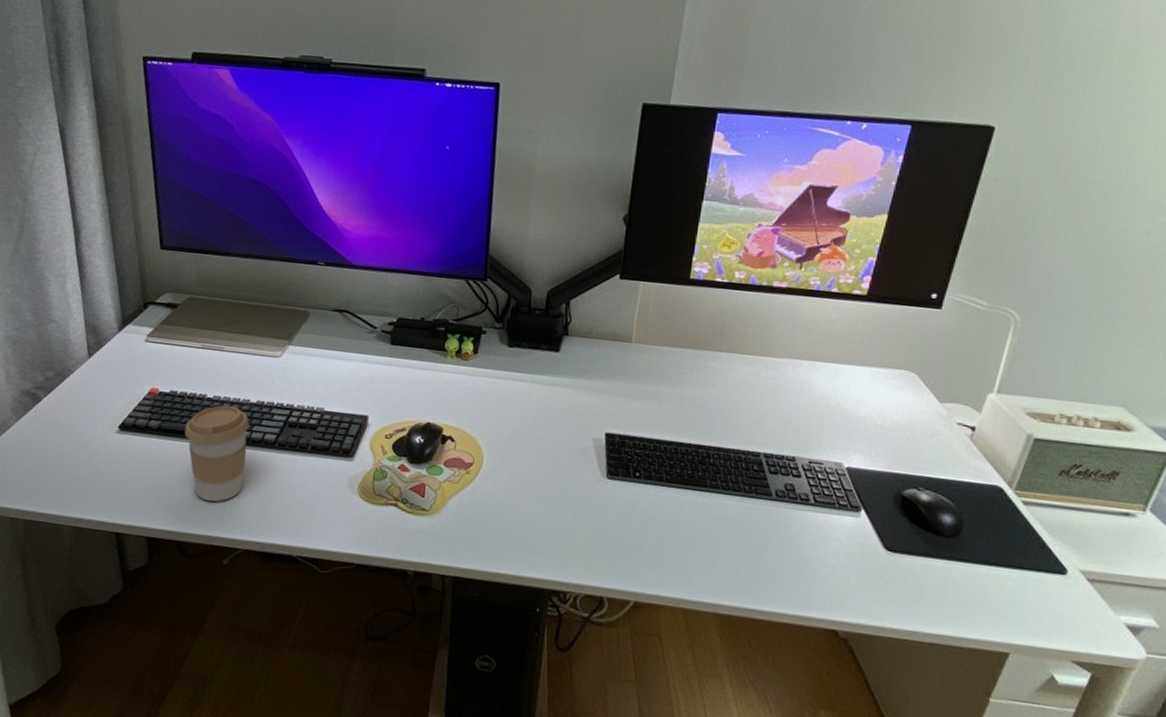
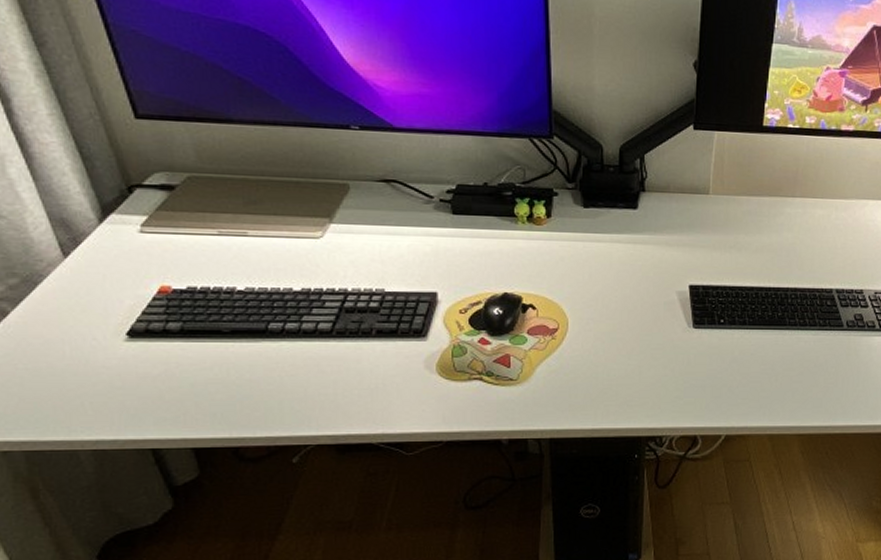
coffee cup: present [184,405,250,502] -> none [215,297,301,402]

